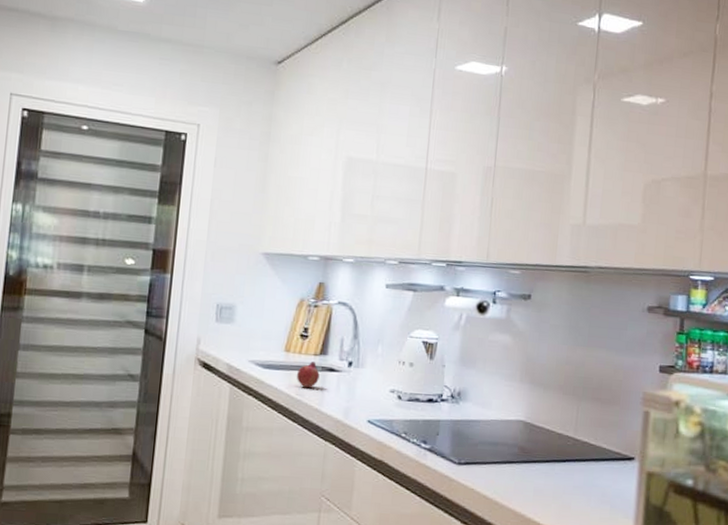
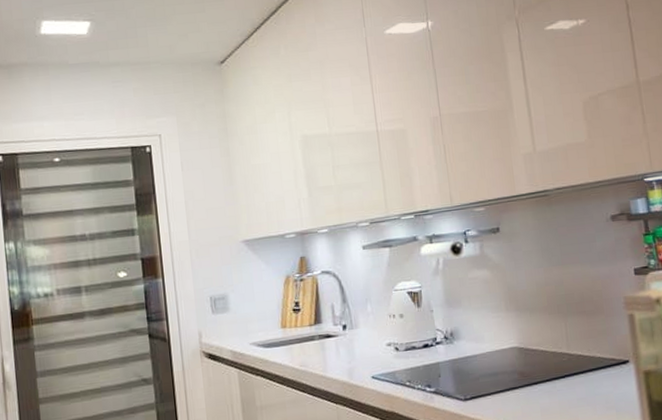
fruit: present [296,362,320,388] -> none [296,332,319,359]

